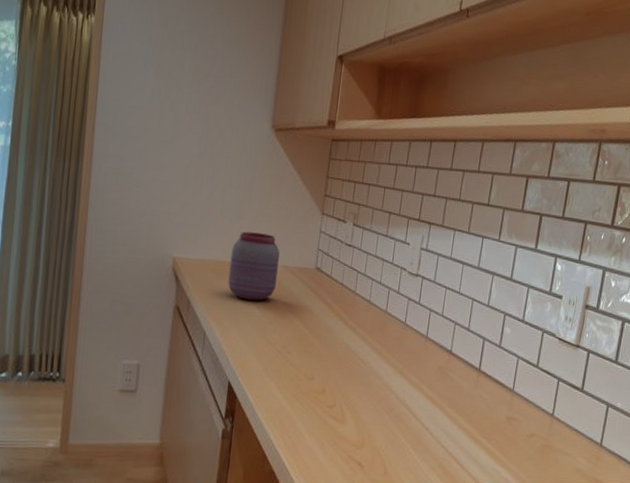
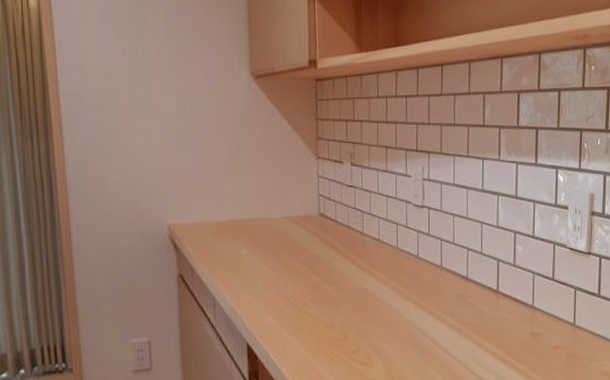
jar: present [228,231,280,301] -> none [228,186,281,258]

